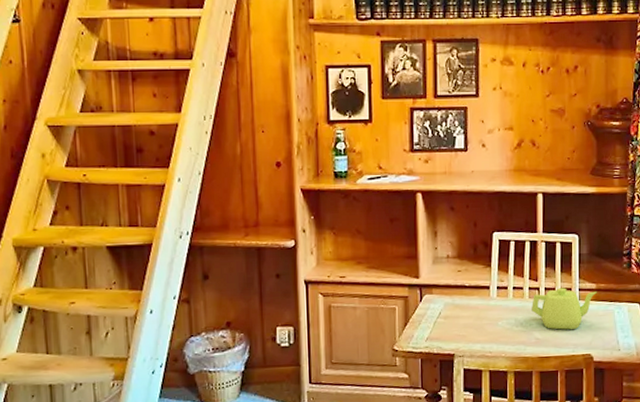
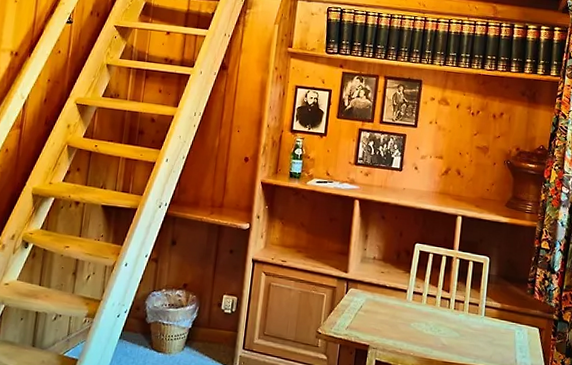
teapot: present [532,288,597,330] -> none [441,302,501,342]

